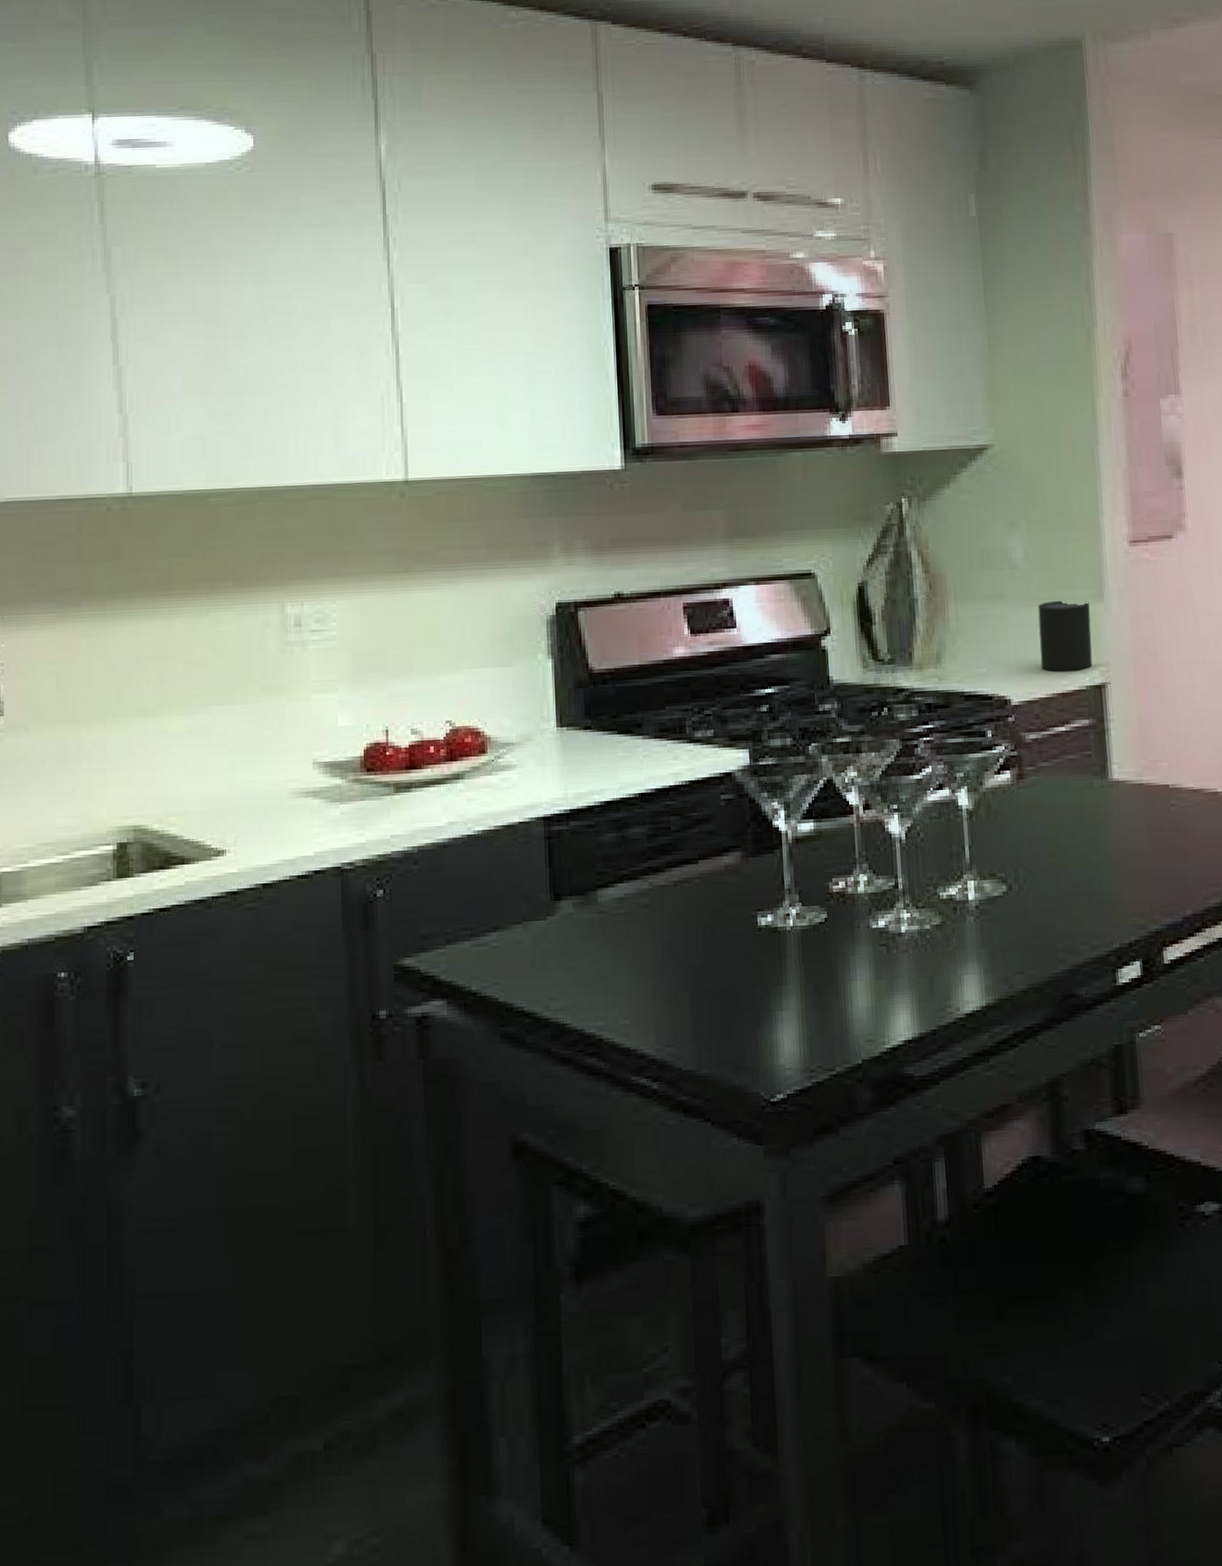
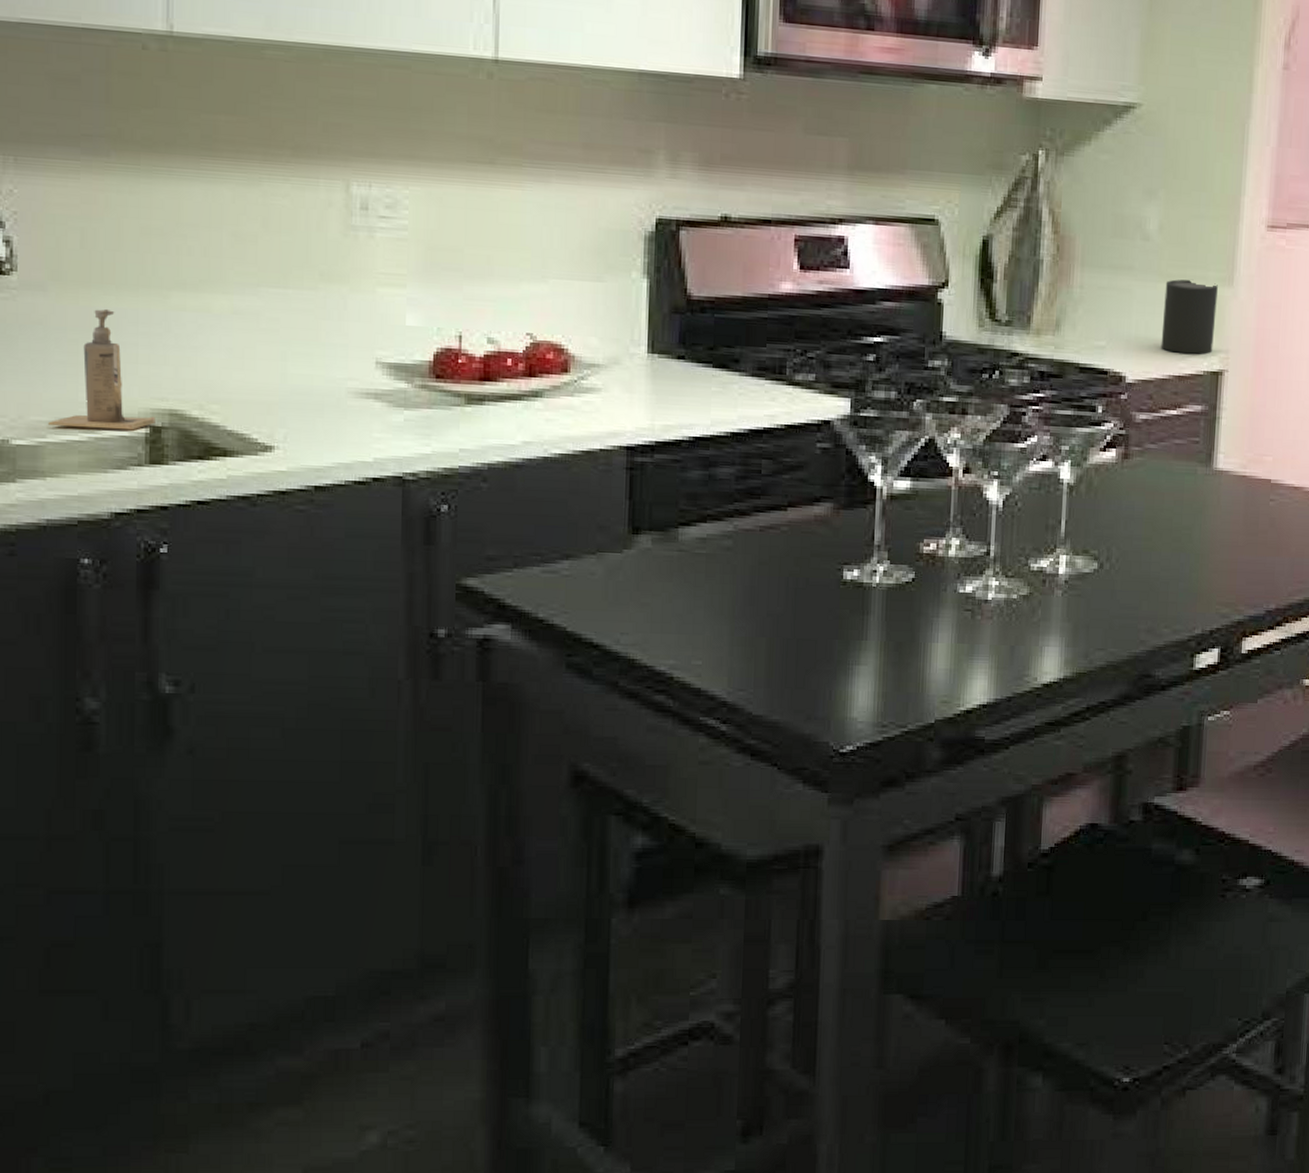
soap dispenser: none [30,740,122,851] -> present [48,308,156,431]

